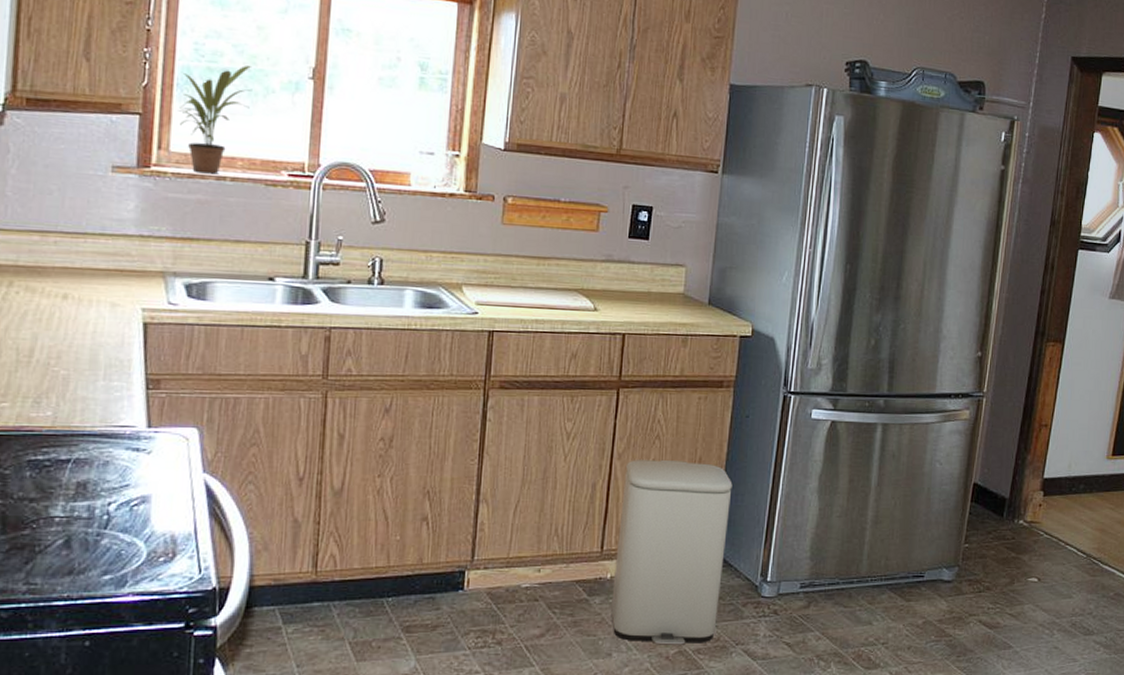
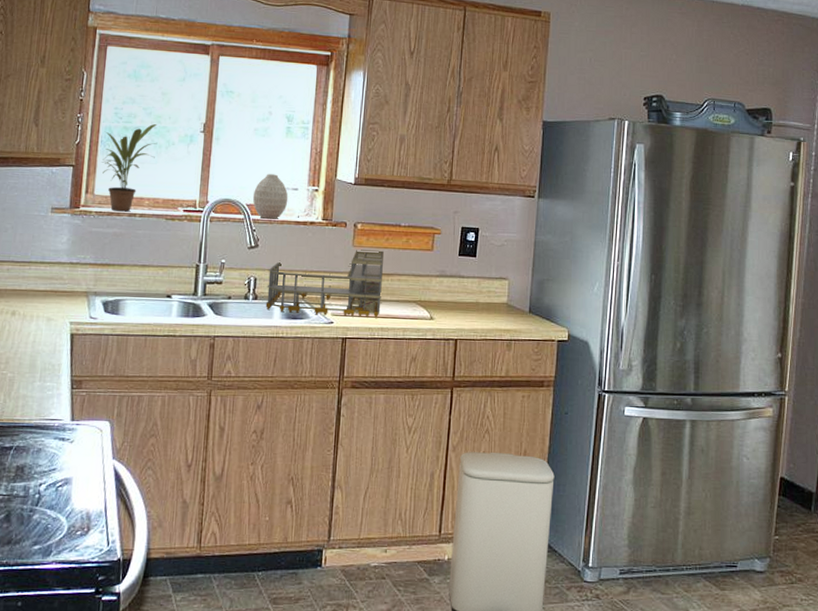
vase: none [377,133,422,190] -> present [253,174,289,220]
dish rack: none [394,228,541,310] -> present [265,249,385,319]

